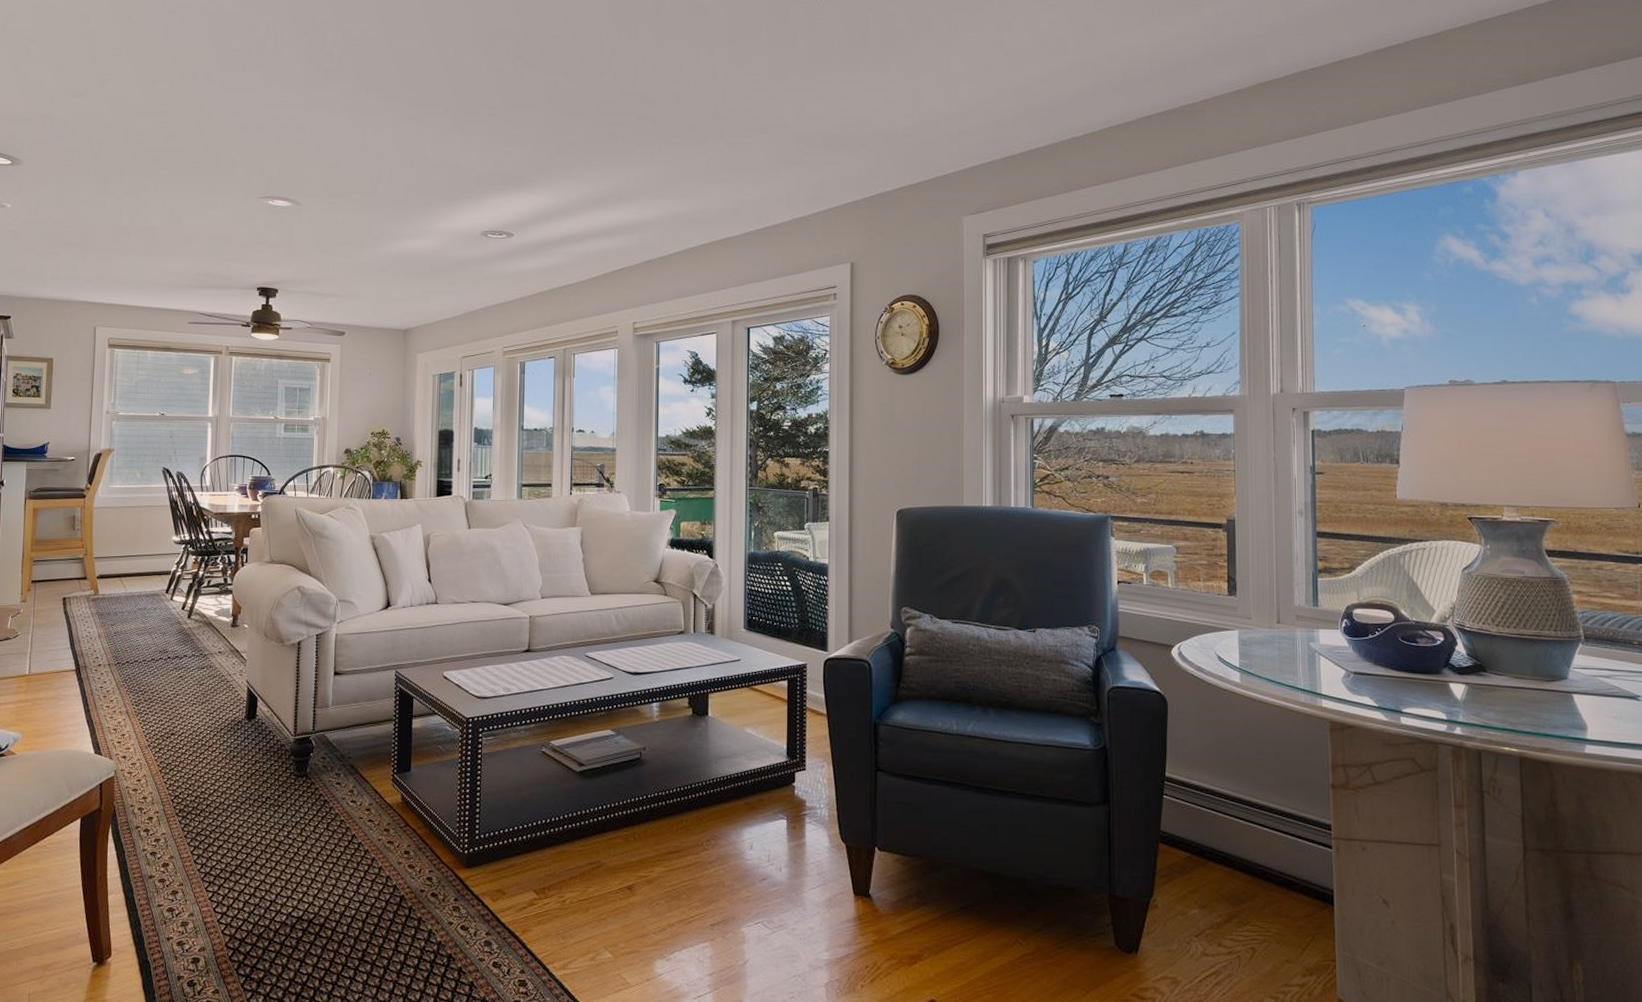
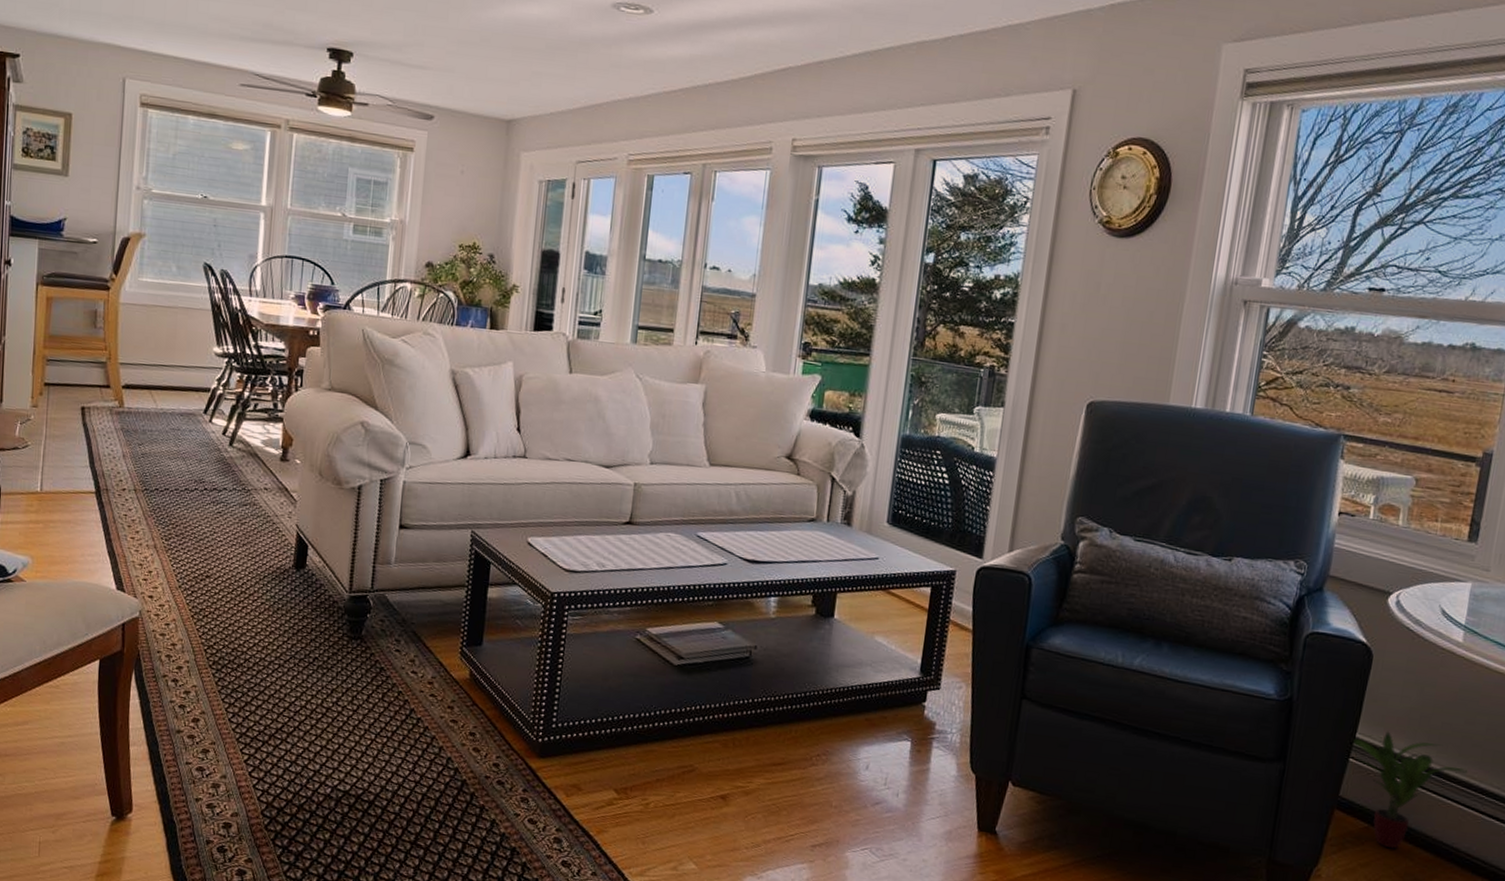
potted plant: none [1164,768,1267,874] -> present [1353,731,1468,849]

